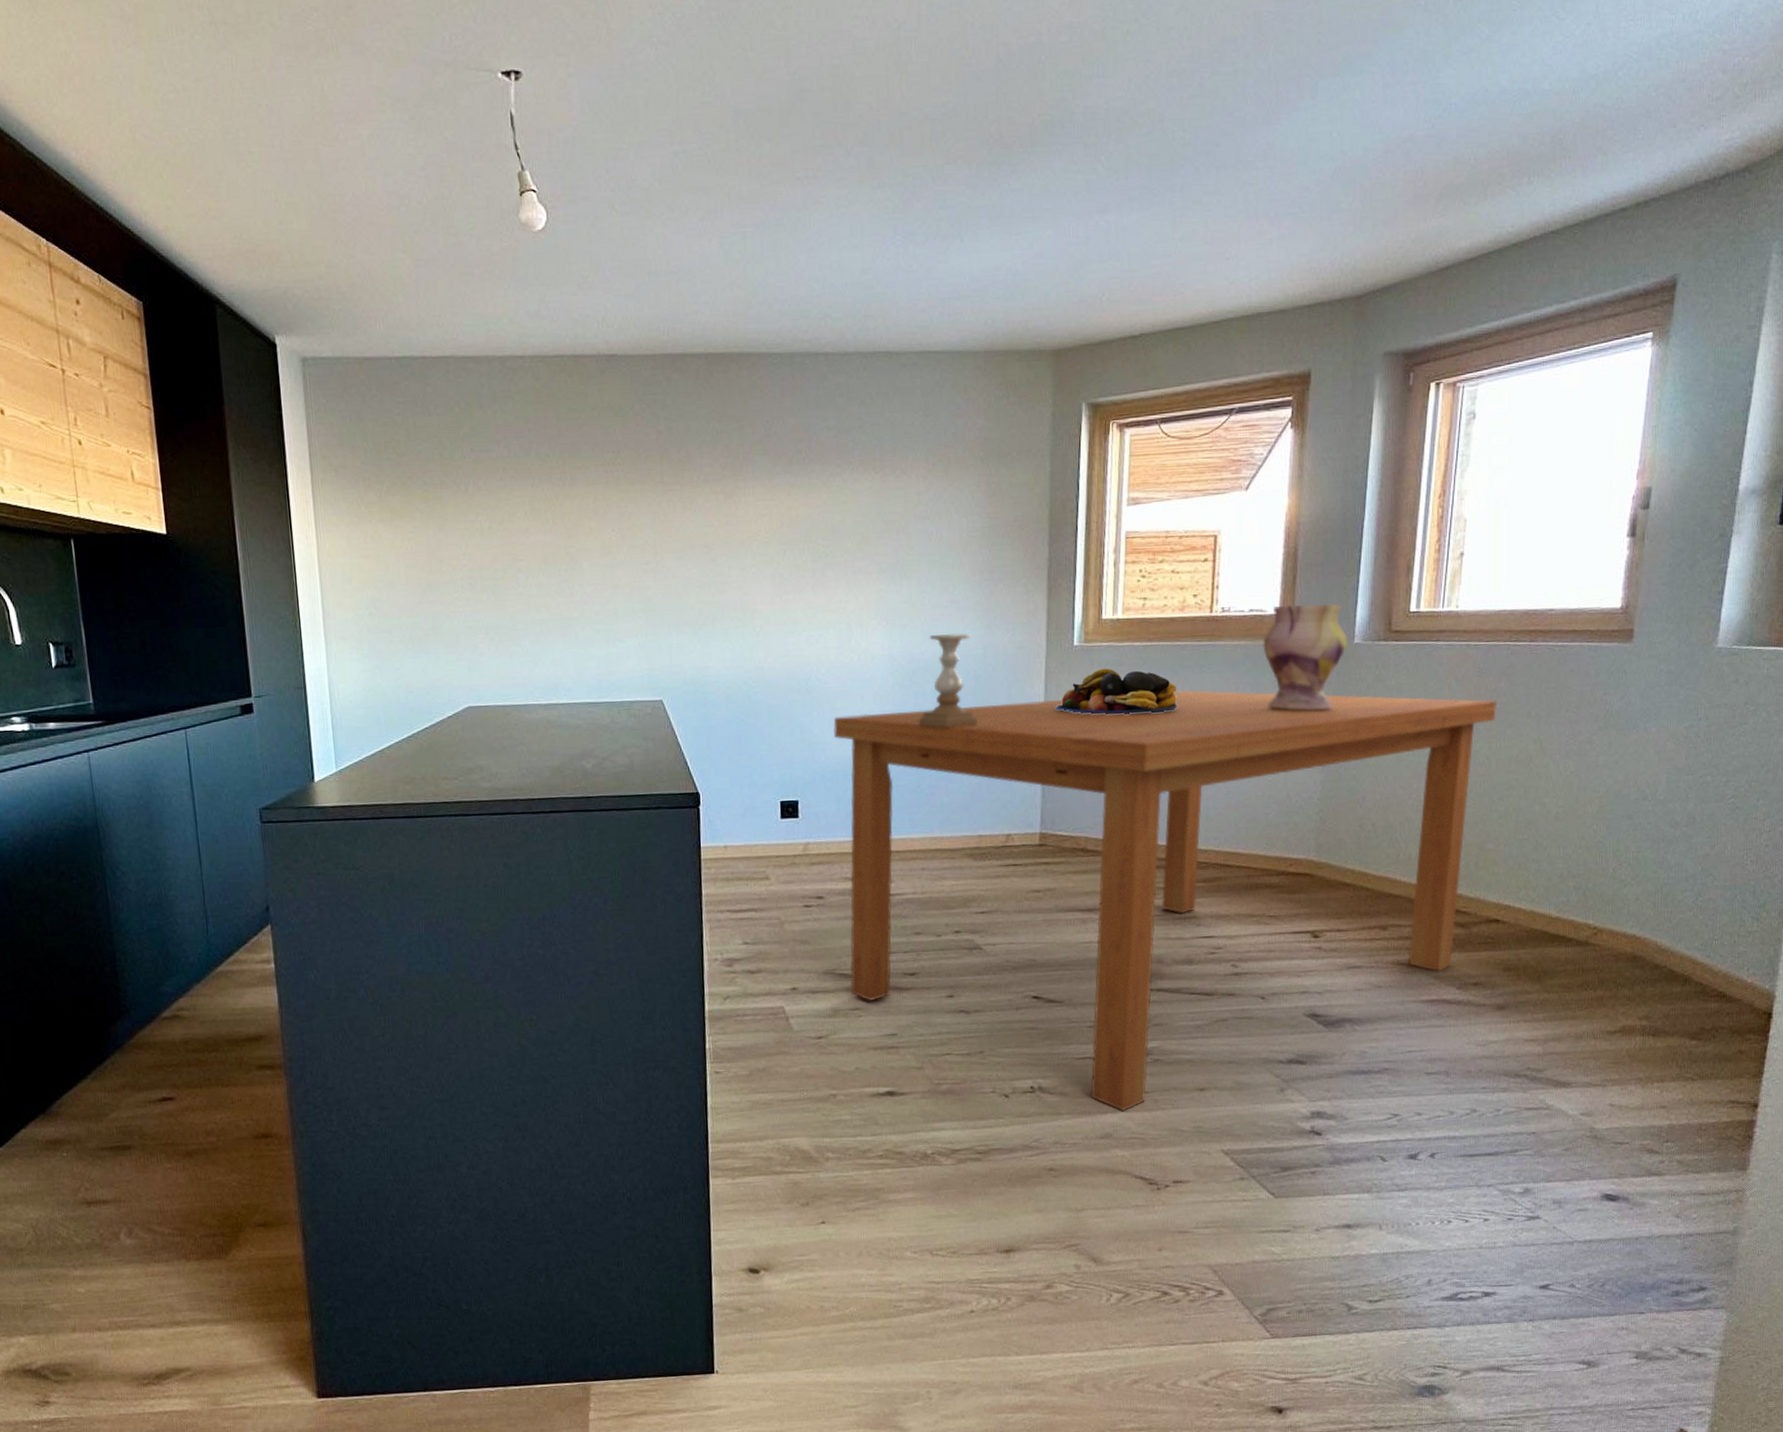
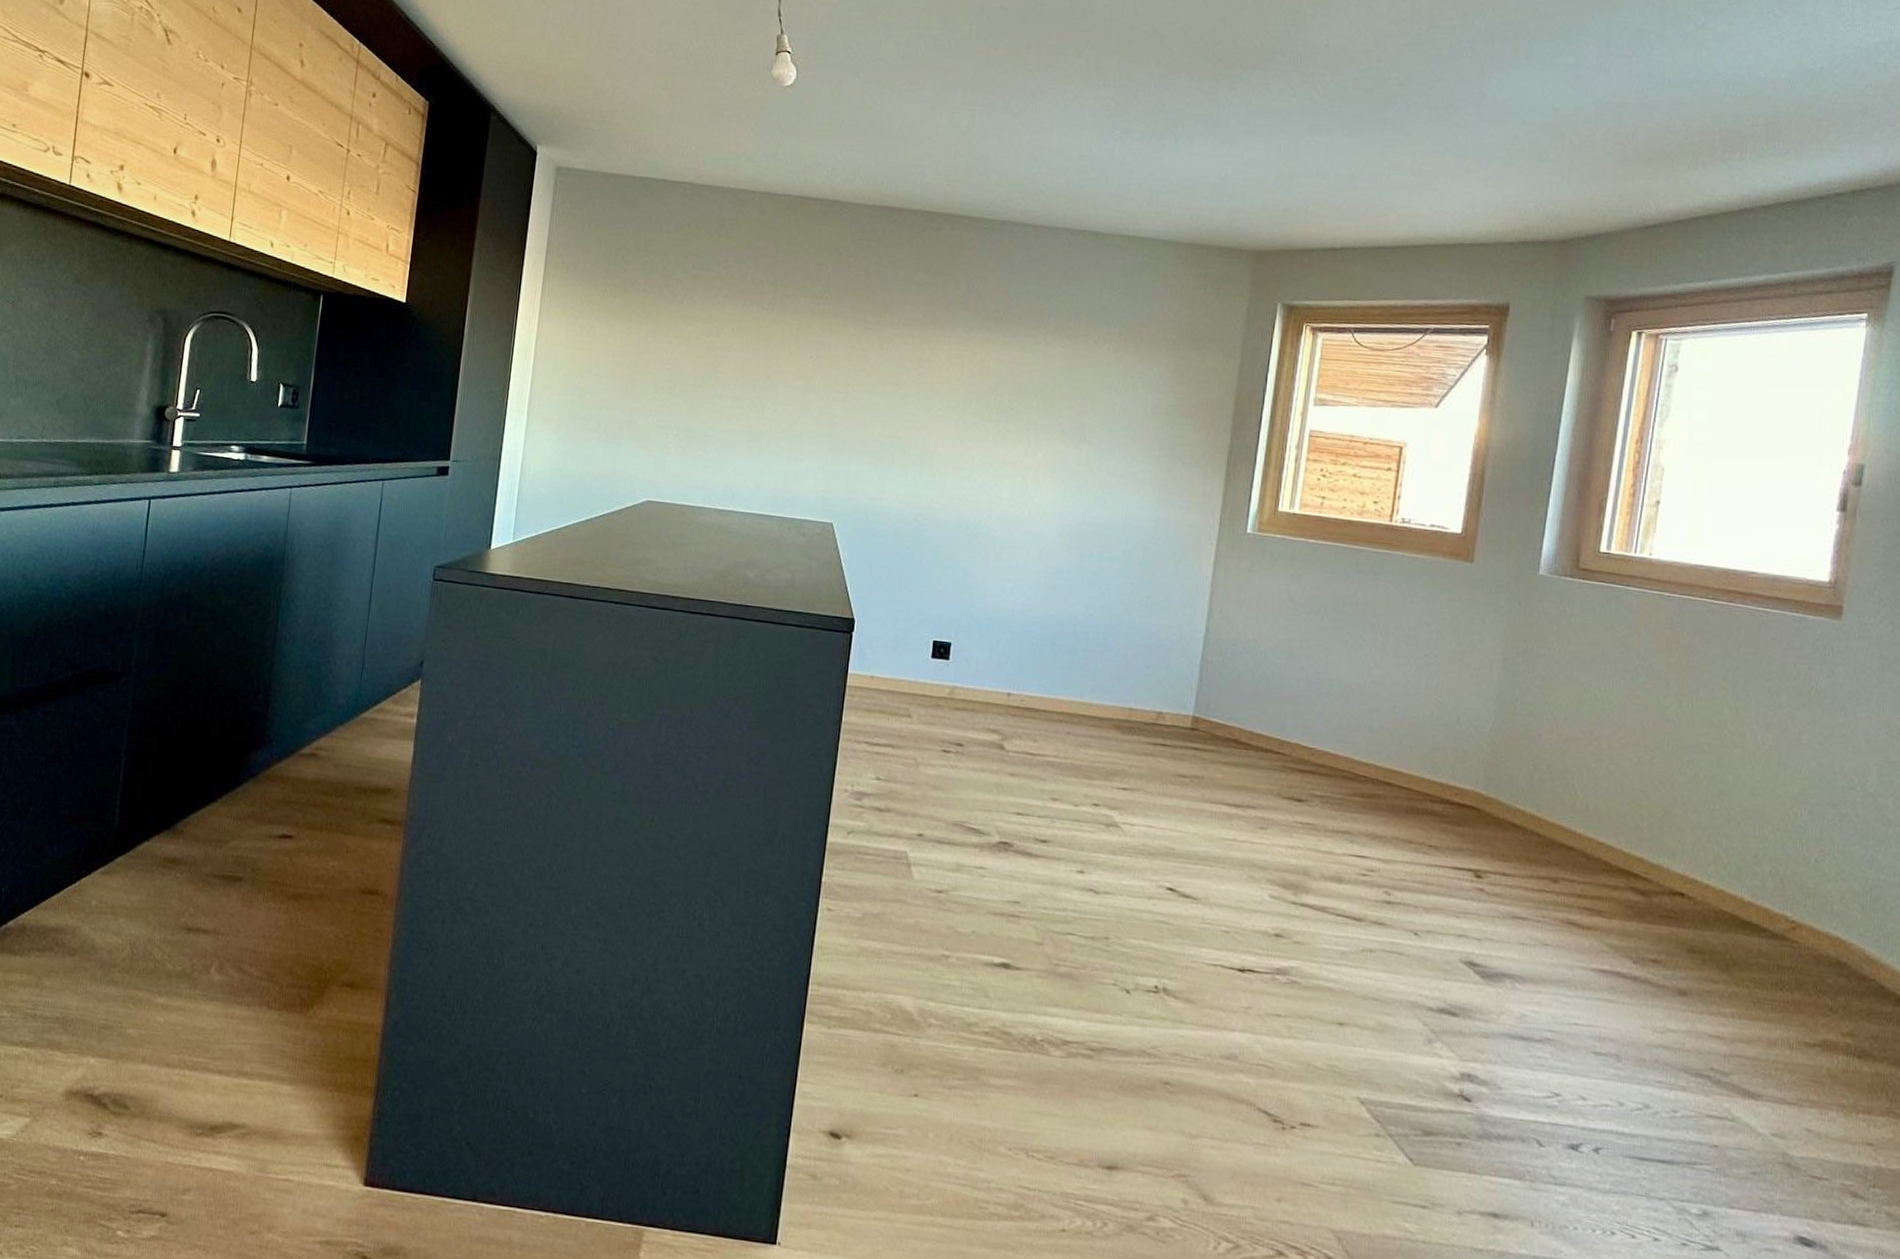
dining table: present [833,690,1498,1112] -> none [978,566,1691,1033]
candle holder: present [919,633,978,728] -> none [1082,500,1144,597]
fruit bowl: present [1055,668,1178,715] -> none [1221,560,1349,613]
vase: present [1263,603,1348,711] -> none [1442,526,1533,638]

